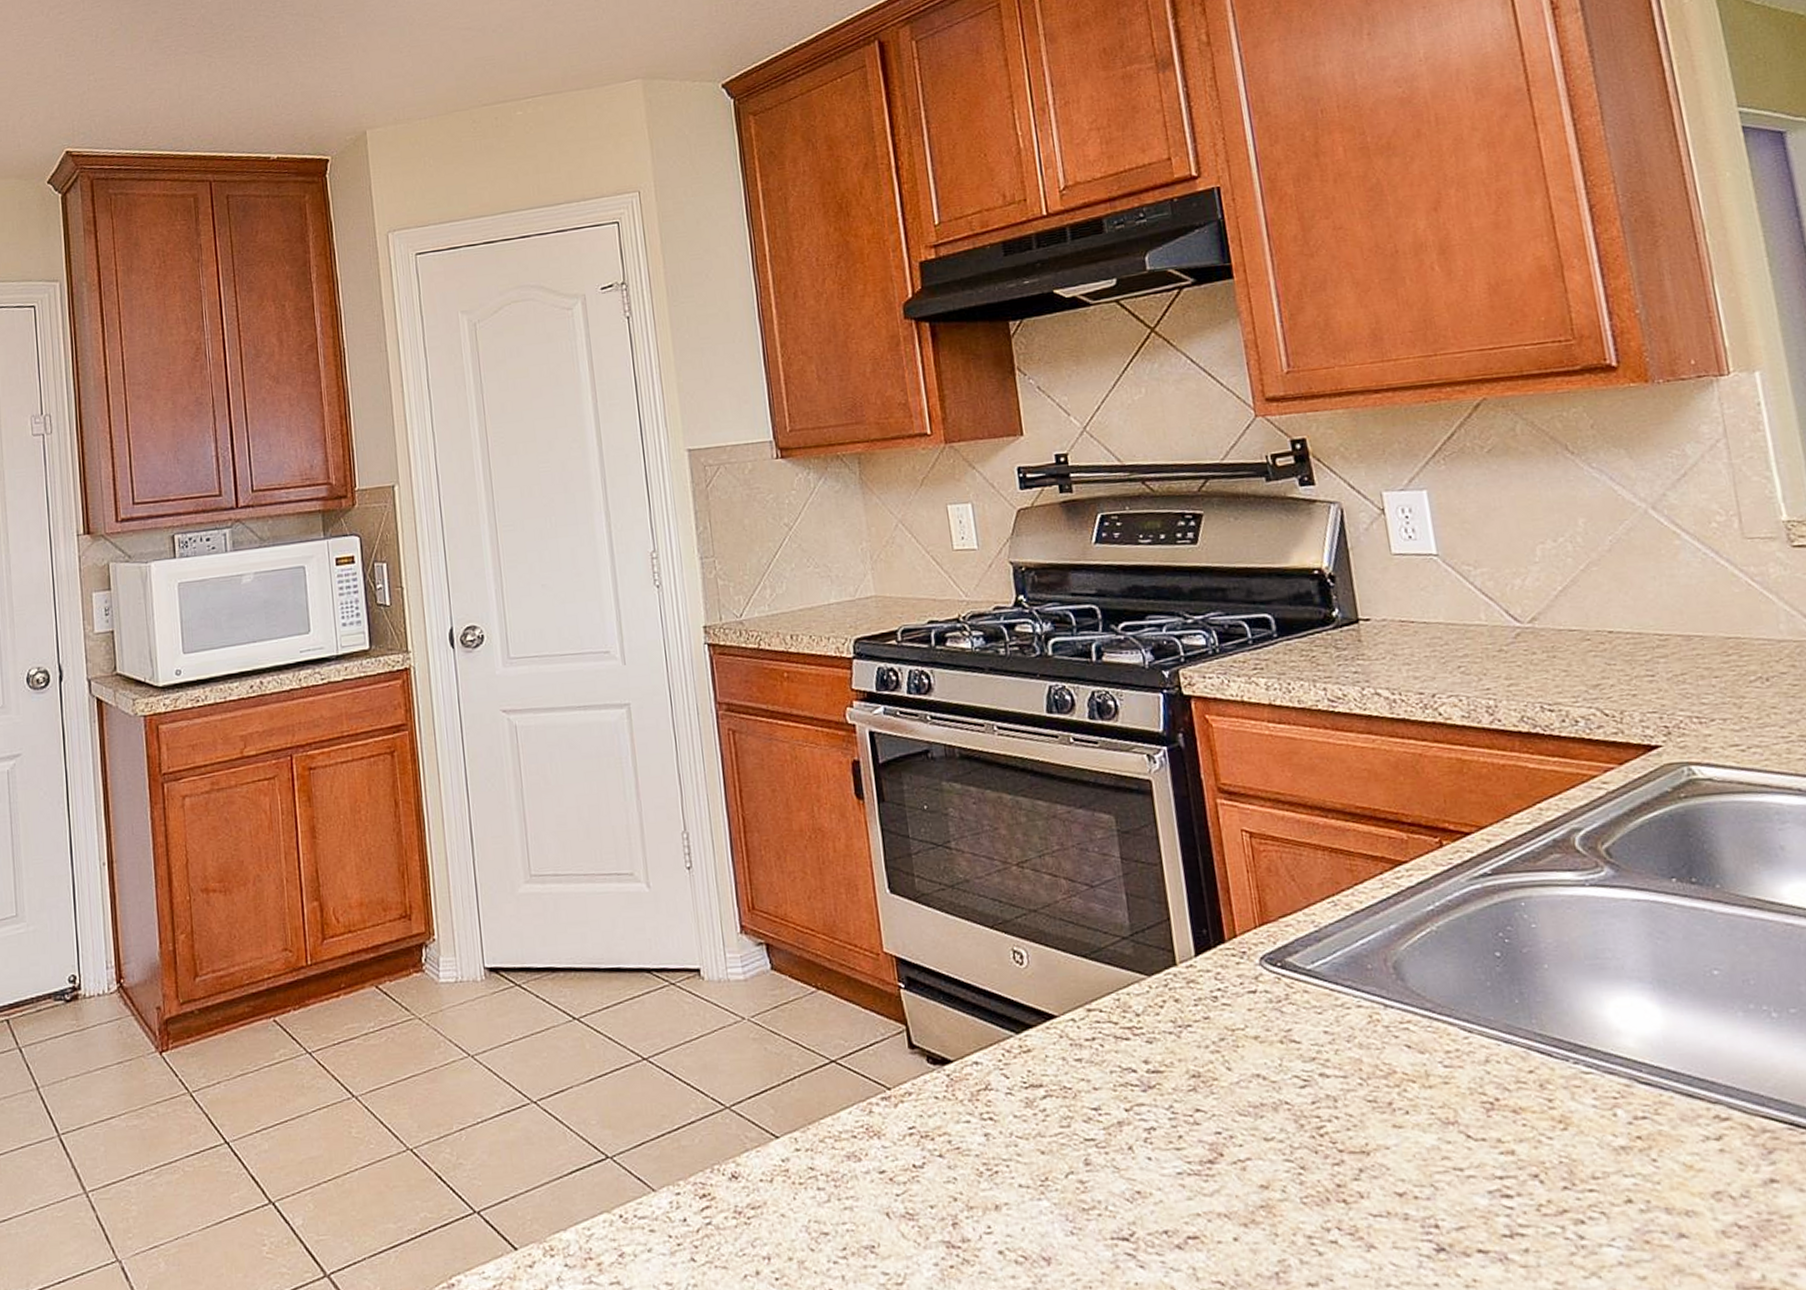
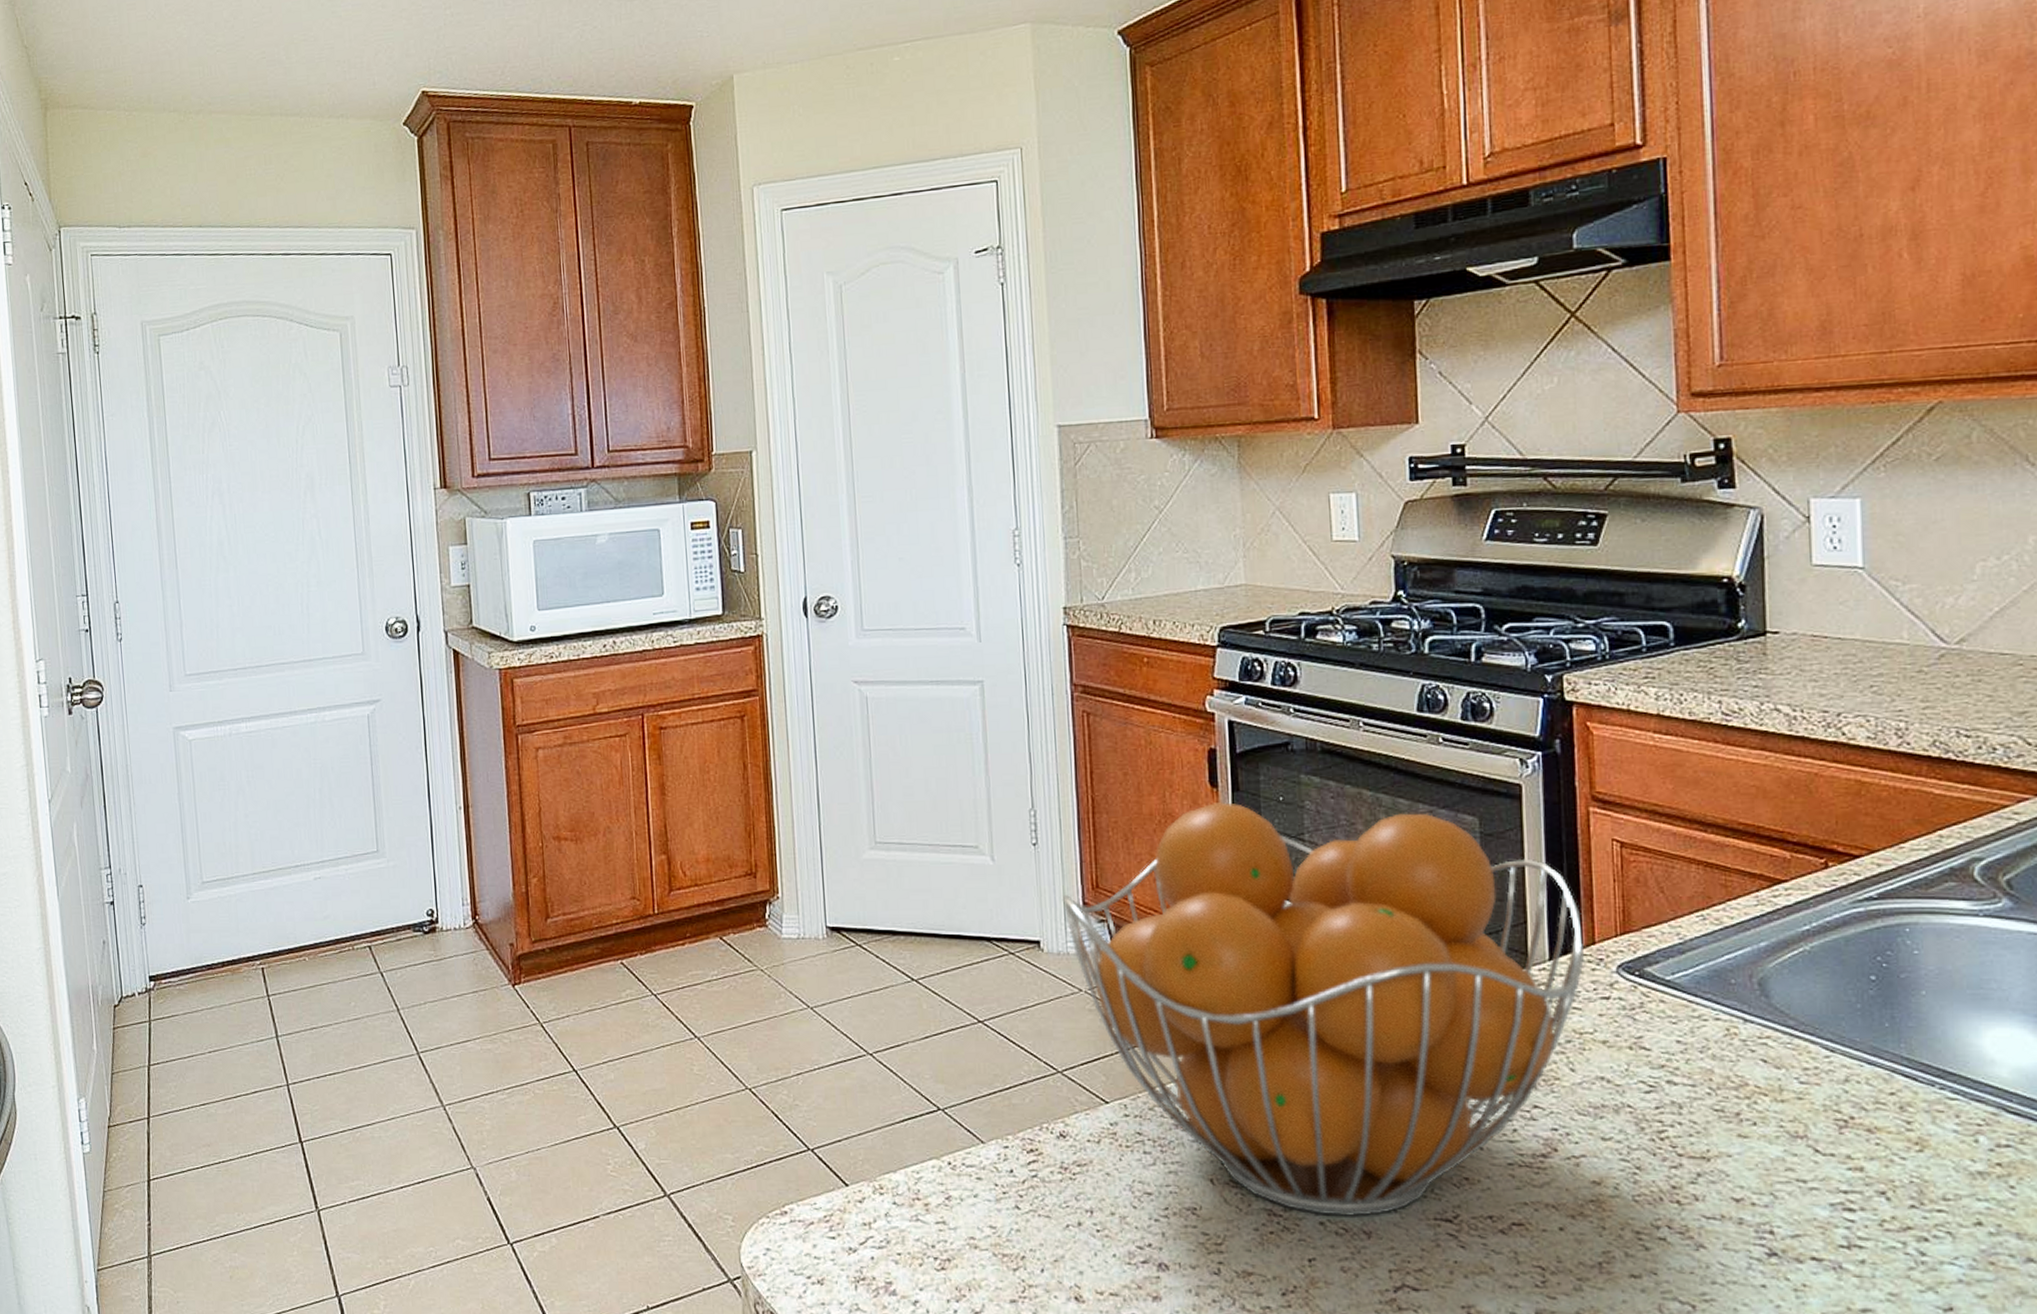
fruit basket: none [719,813,1228,1244] -> present [1061,801,1584,1217]

